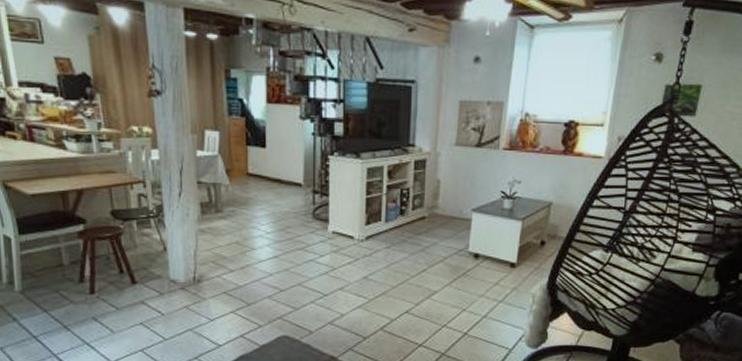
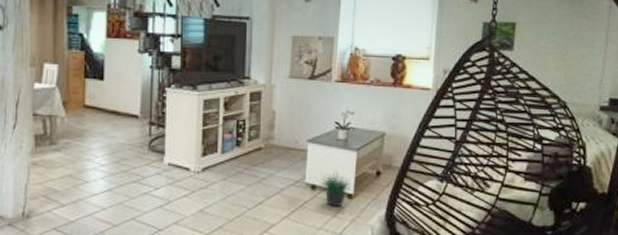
potted plant: none [483,240,516,274] -> present [320,171,353,206]

